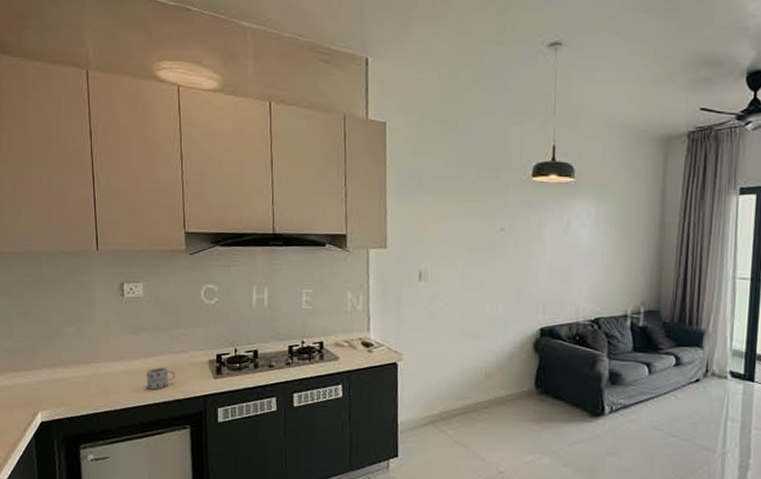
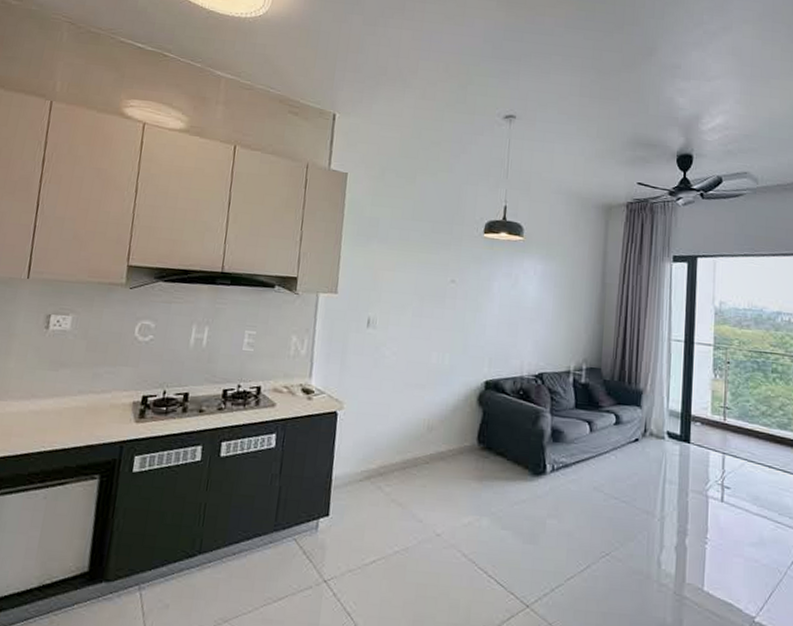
mug: present [146,367,176,390] -> none [57,408,93,434]

